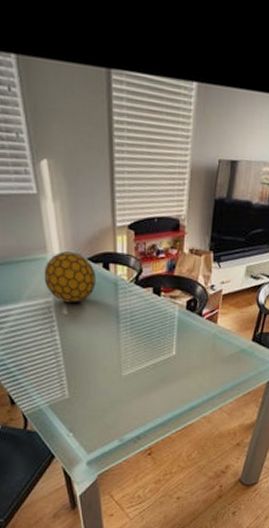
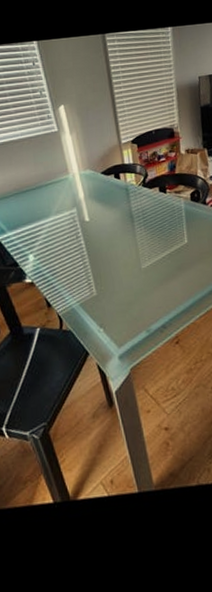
decorative ball: present [44,251,96,304] -> none [67,169,110,212]

